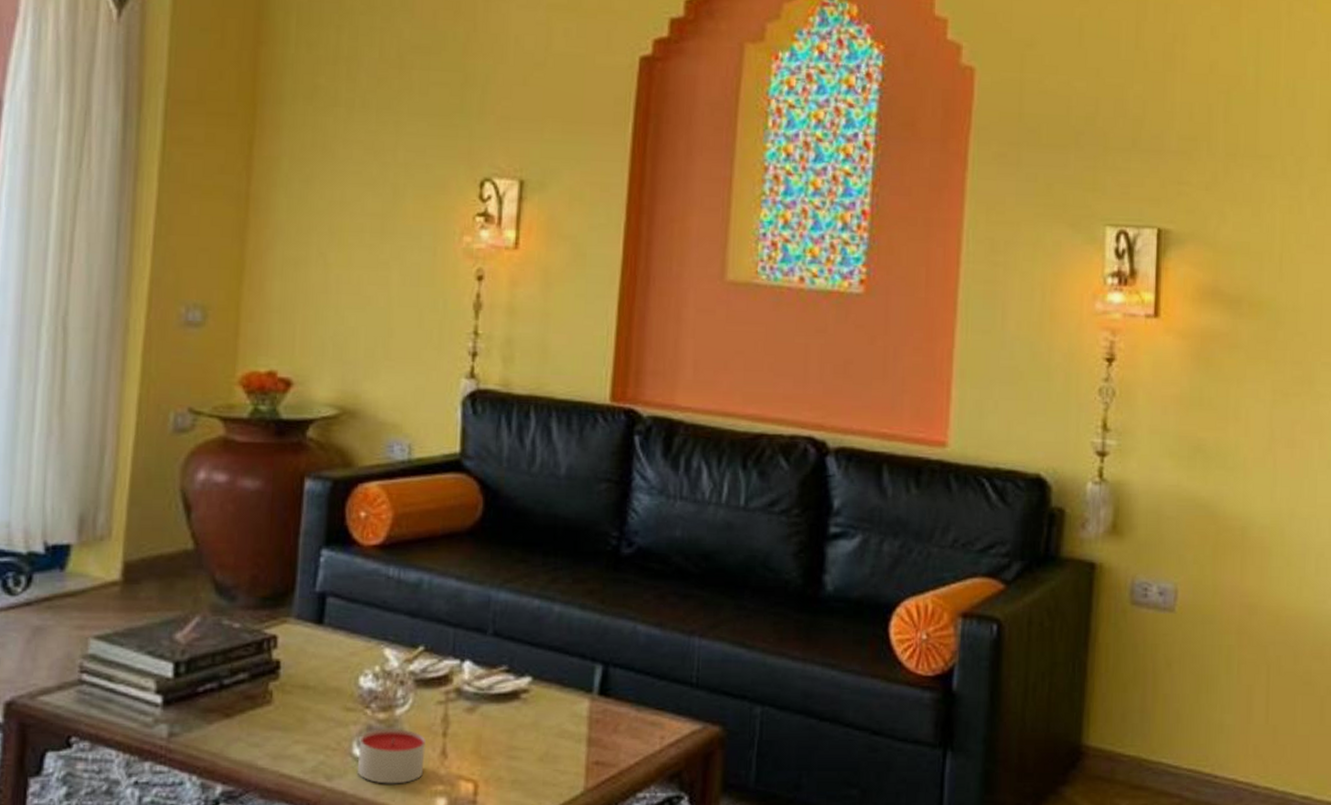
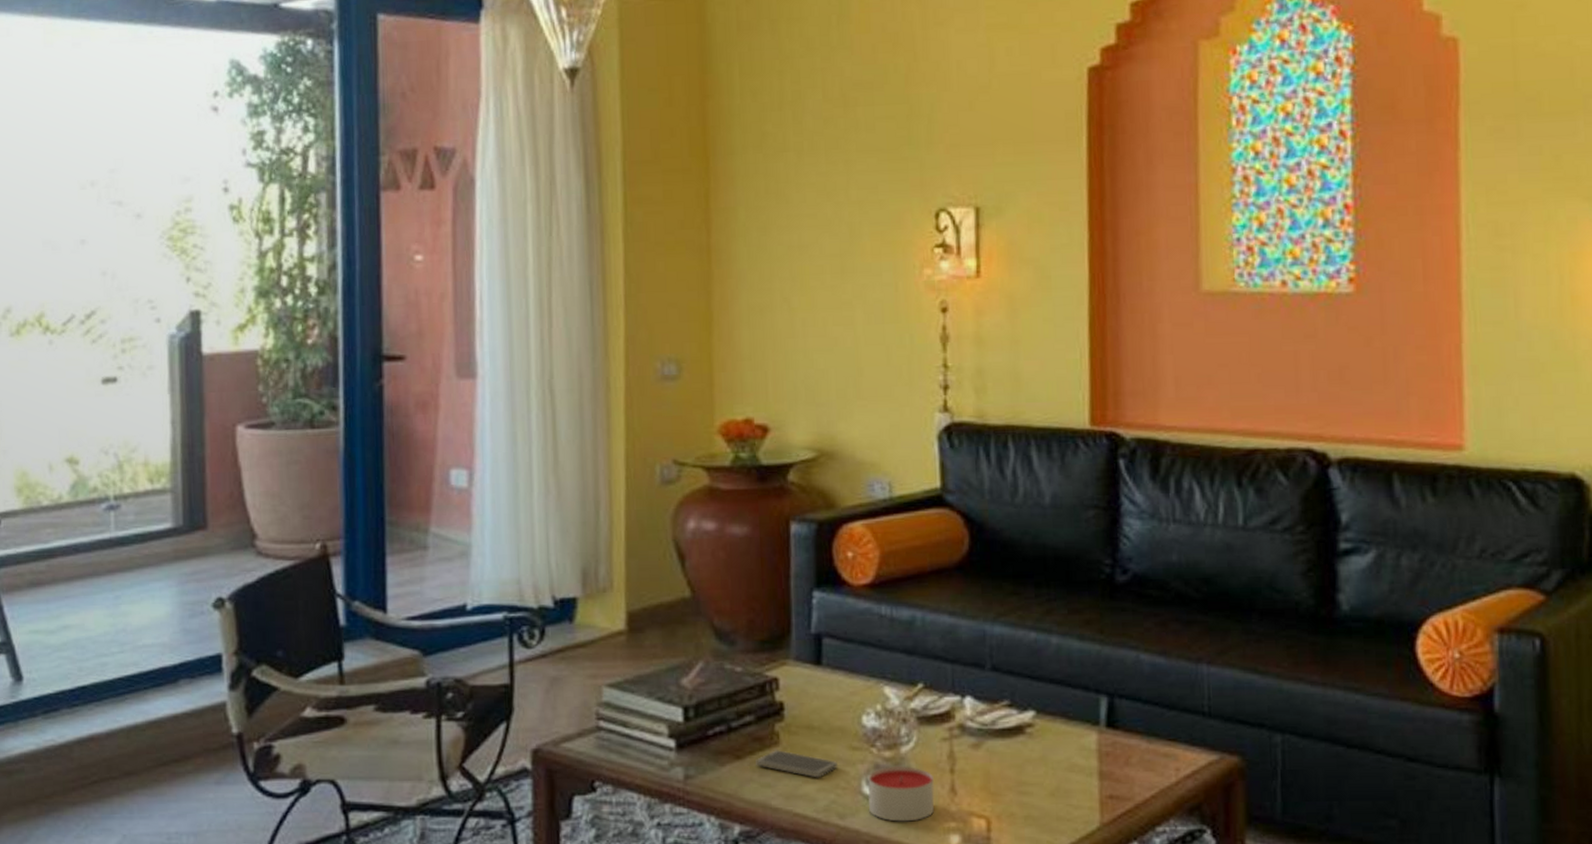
smartphone: none [245,708,331,739] -> present [756,749,839,778]

